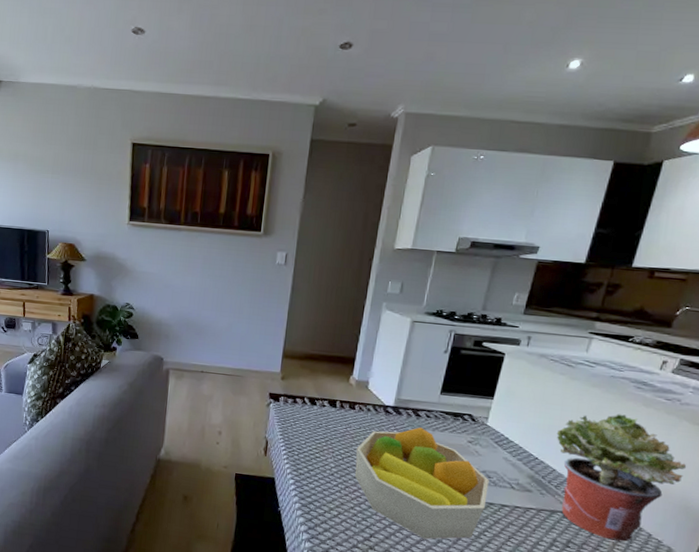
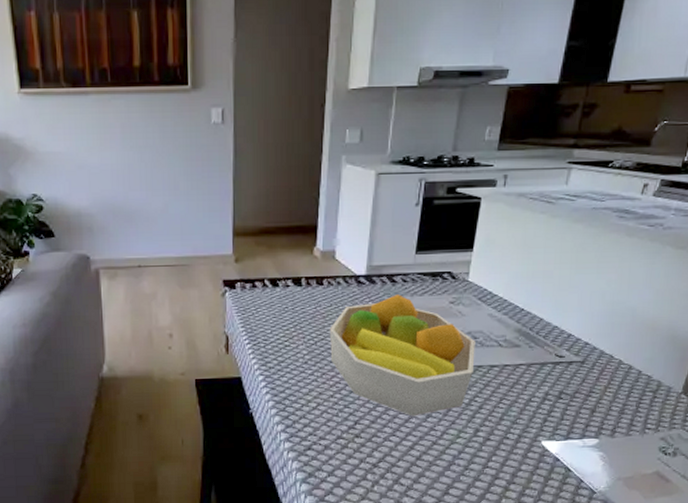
potted plant: present [556,414,687,542] -> none [541,248,672,384]

